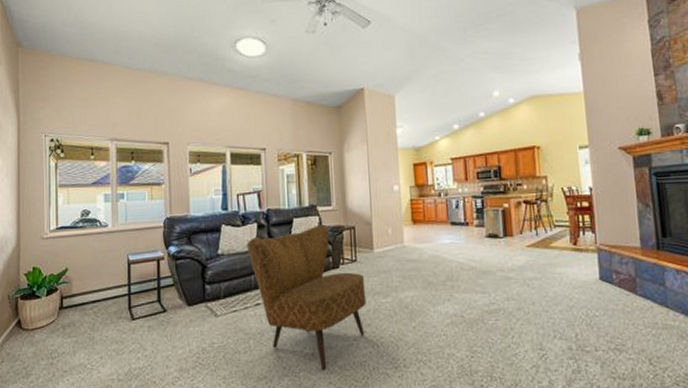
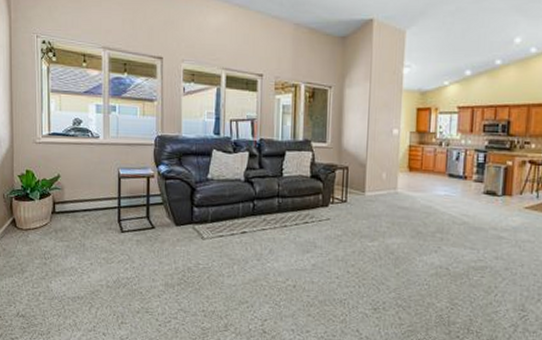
armchair: present [247,224,366,371] -> none [237,160,353,303]

